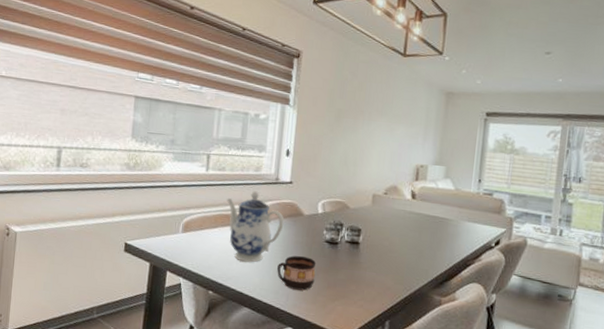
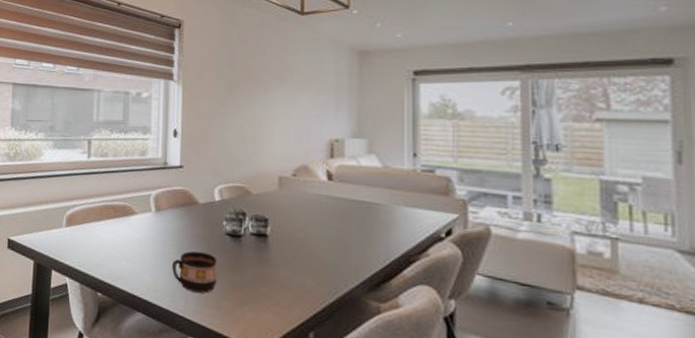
teapot: present [227,191,285,263] -> none [112,177,177,260]

